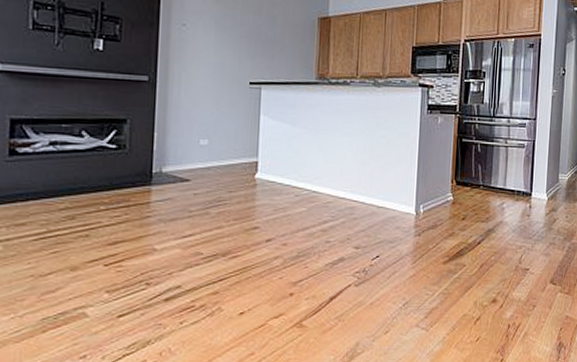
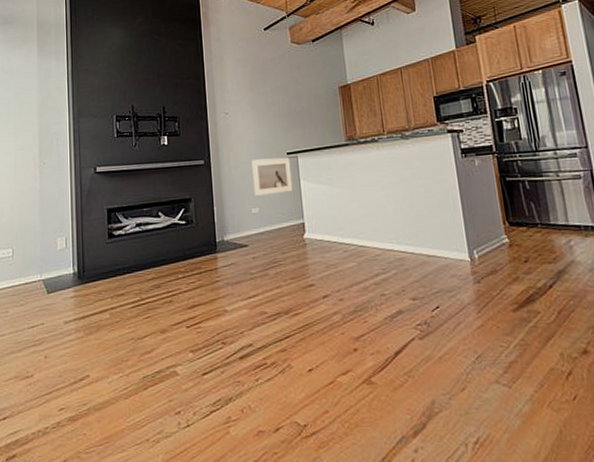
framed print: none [205,84,252,127] -> present [251,157,293,196]

